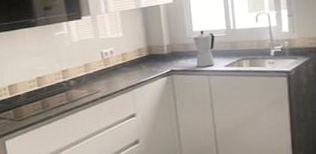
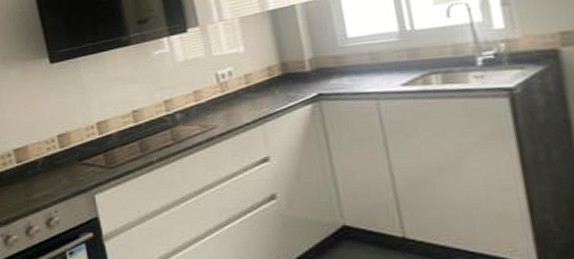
moka pot: present [192,30,215,67] -> none [347,35,385,88]

